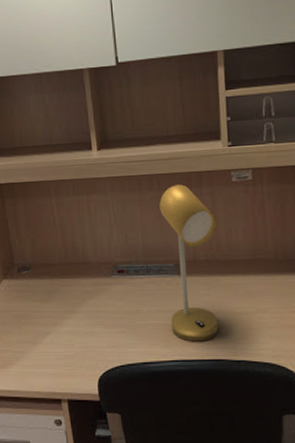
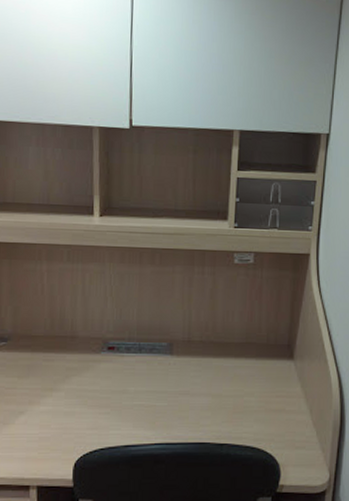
desk lamp: present [159,184,219,342] -> none [158,261,215,425]

